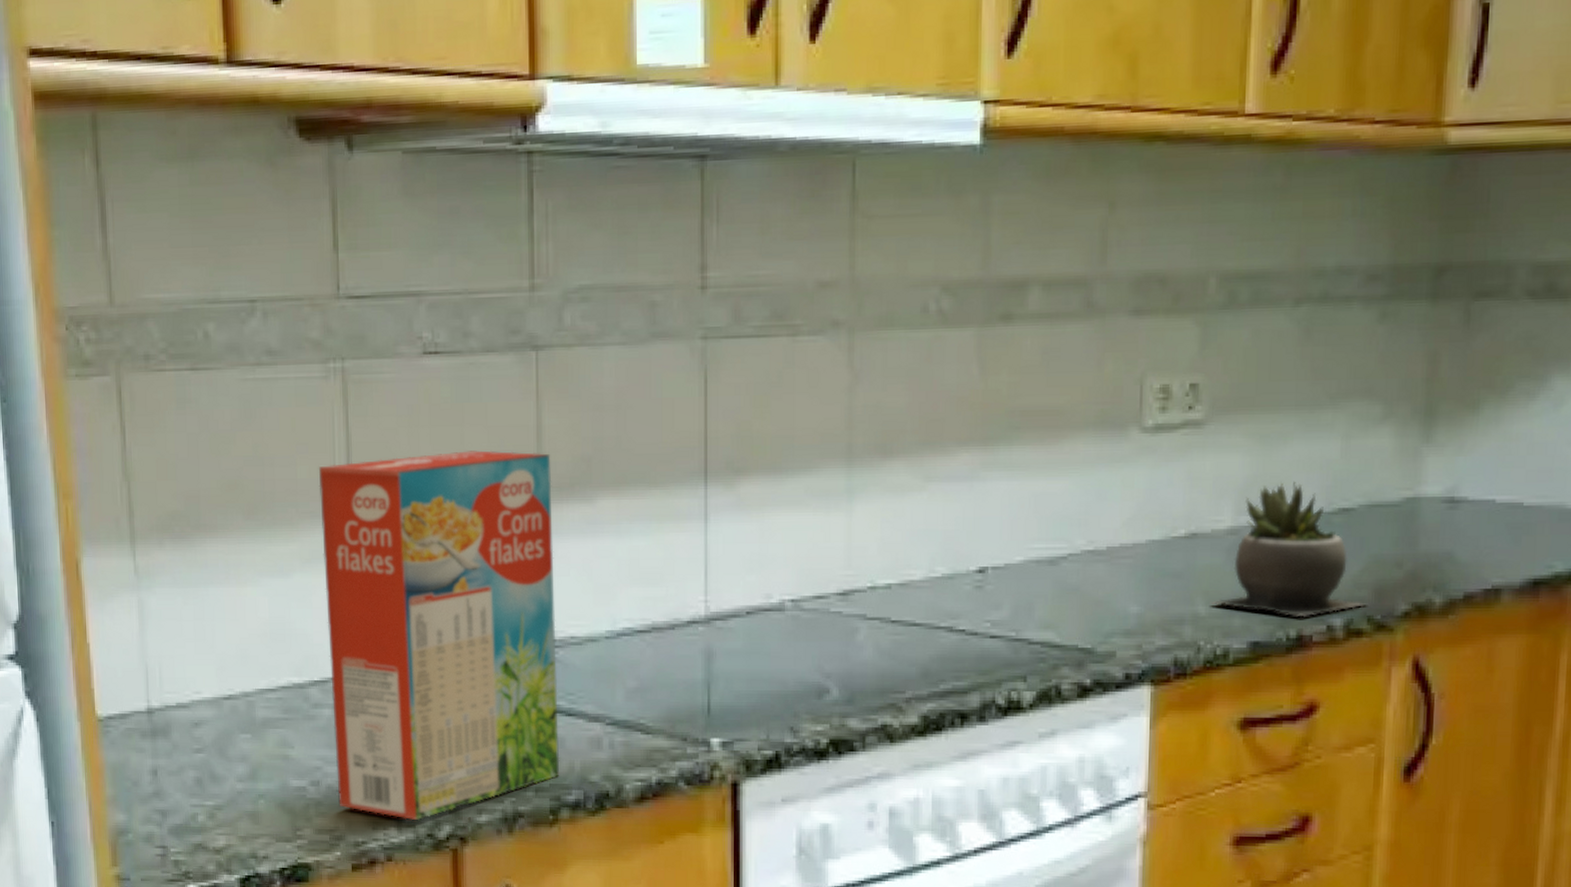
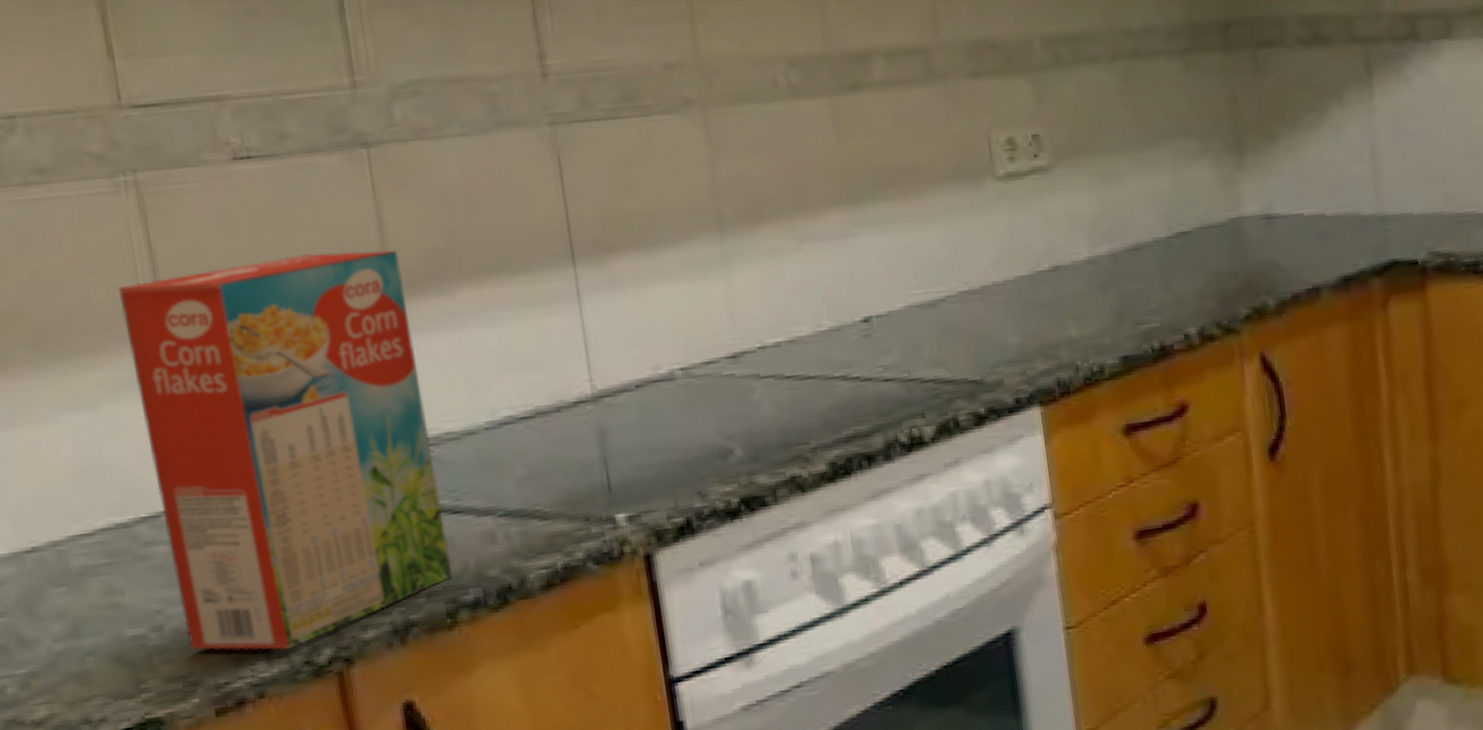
succulent plant: present [1210,481,1367,617] -> none [1080,212,1214,330]

